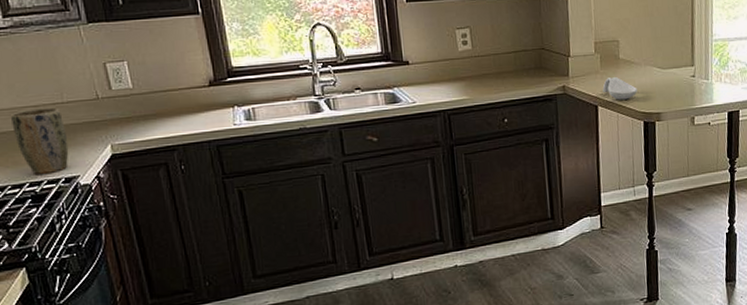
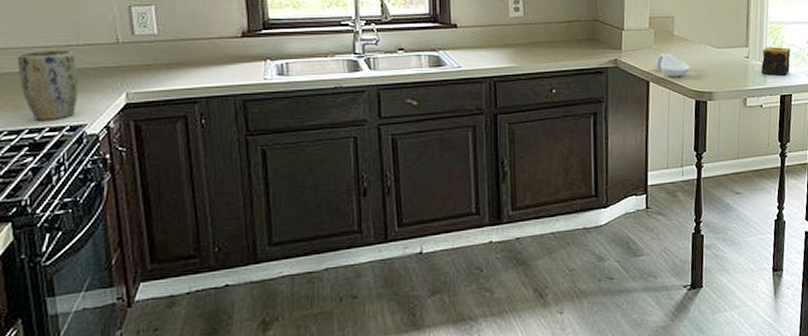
candle: none [707,64,737,93] -> present [761,47,791,76]

